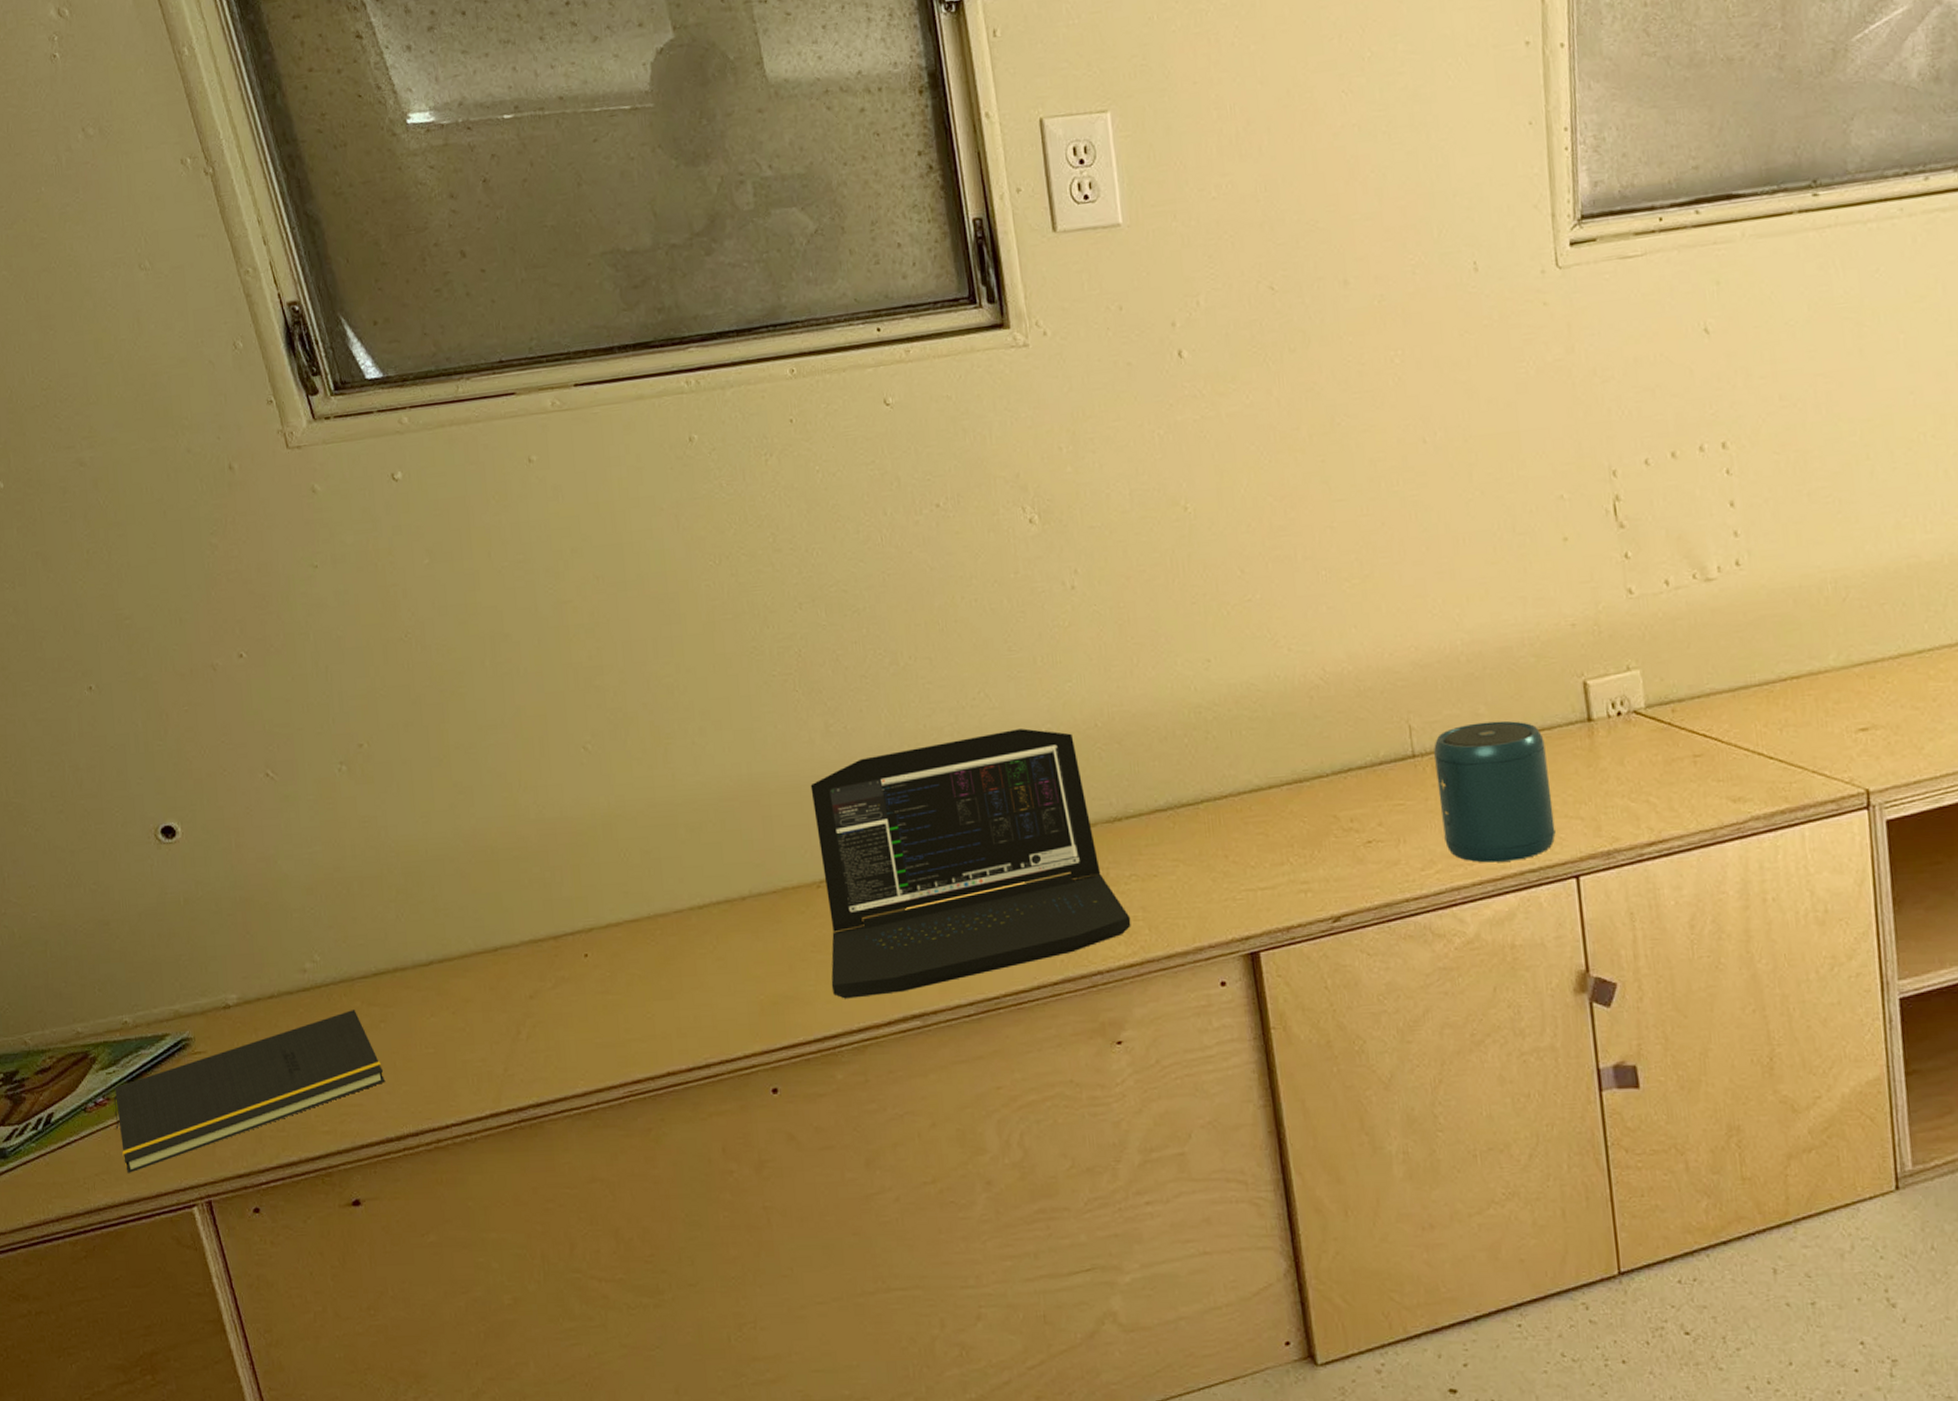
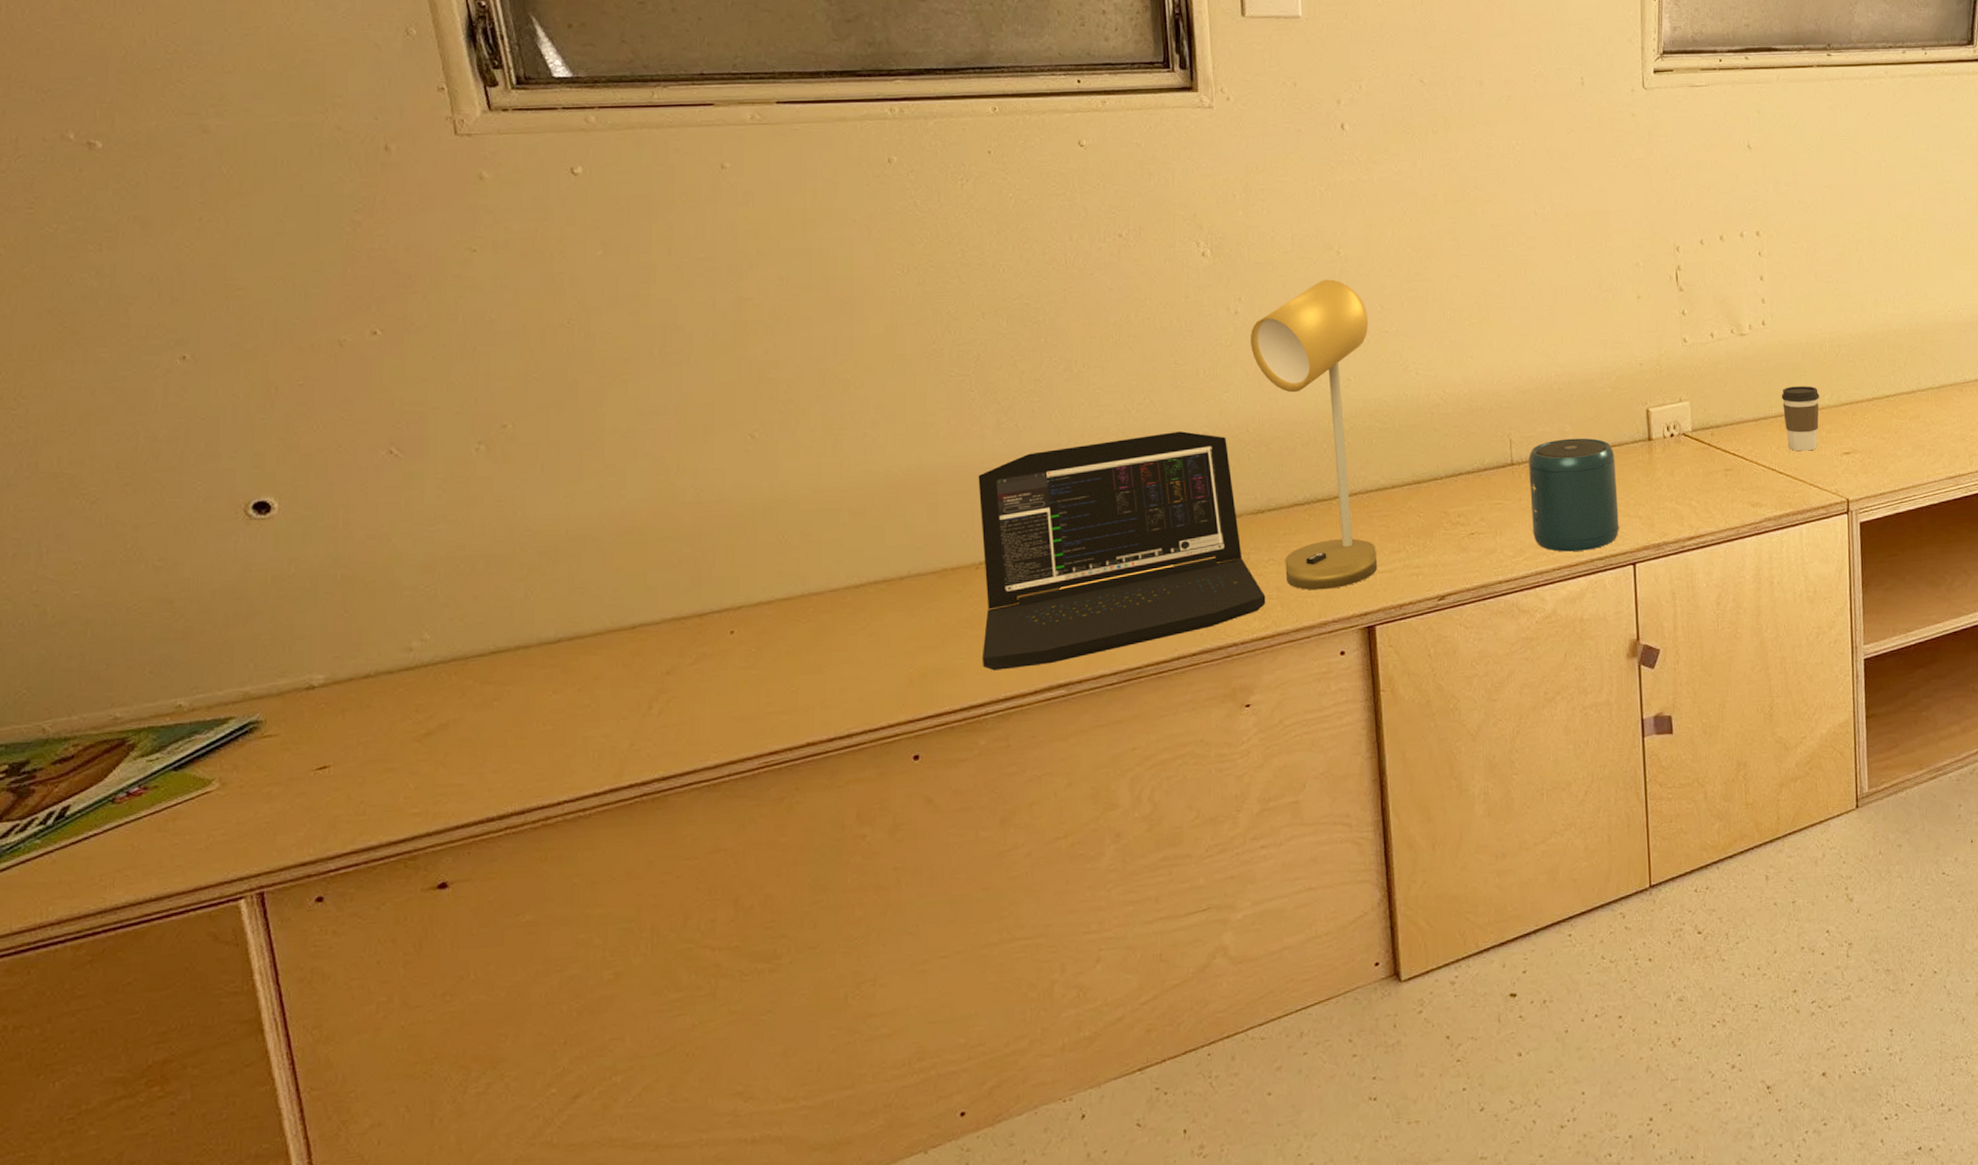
notepad: present [113,1010,385,1173] -> none [151,688,492,868]
desk lamp: none [1091,541,1257,911] -> present [1250,279,1377,590]
coffee cup: none [1766,642,1822,729] -> present [1781,386,1820,452]

